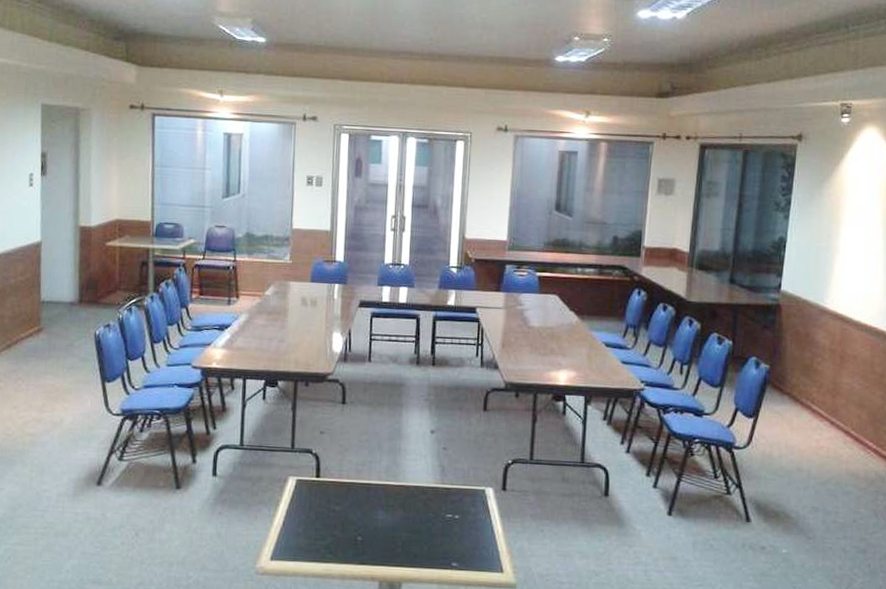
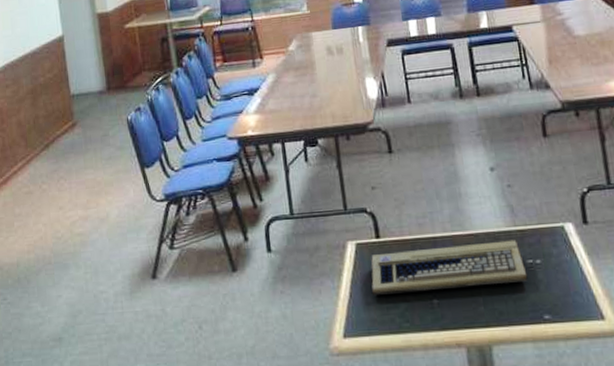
computer keyboard: none [303,491,445,532] -> present [370,240,528,295]

